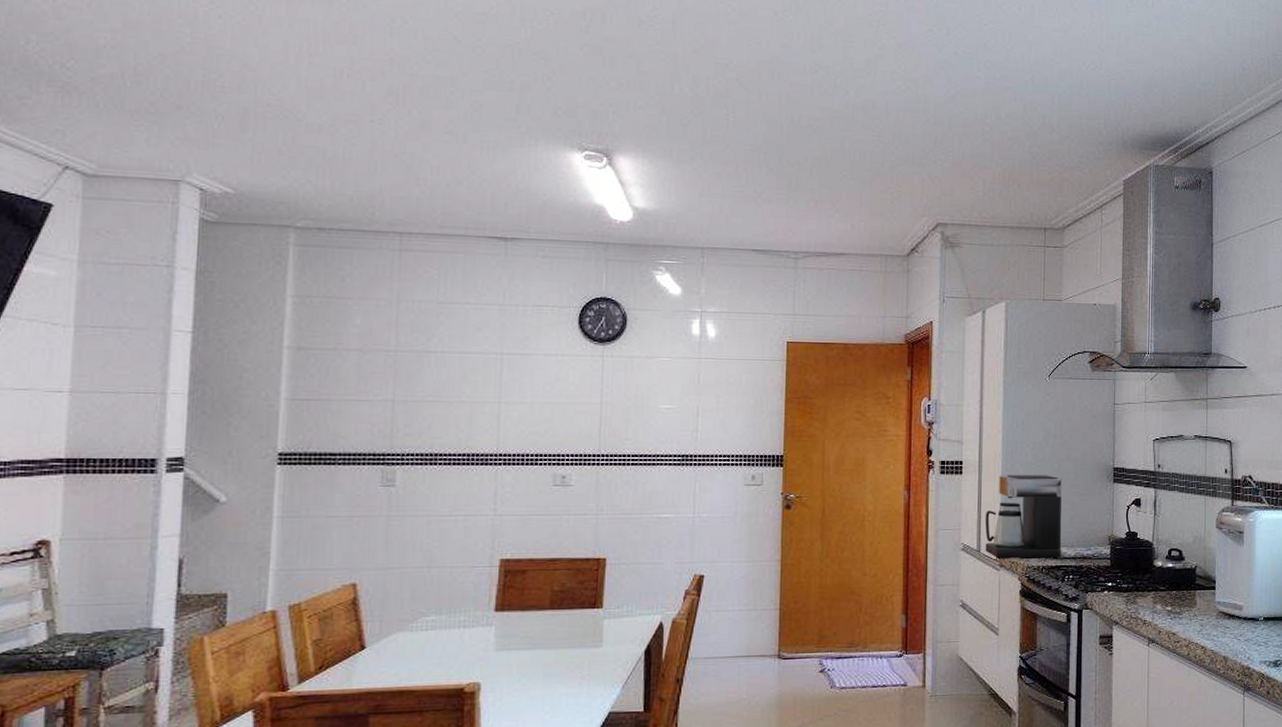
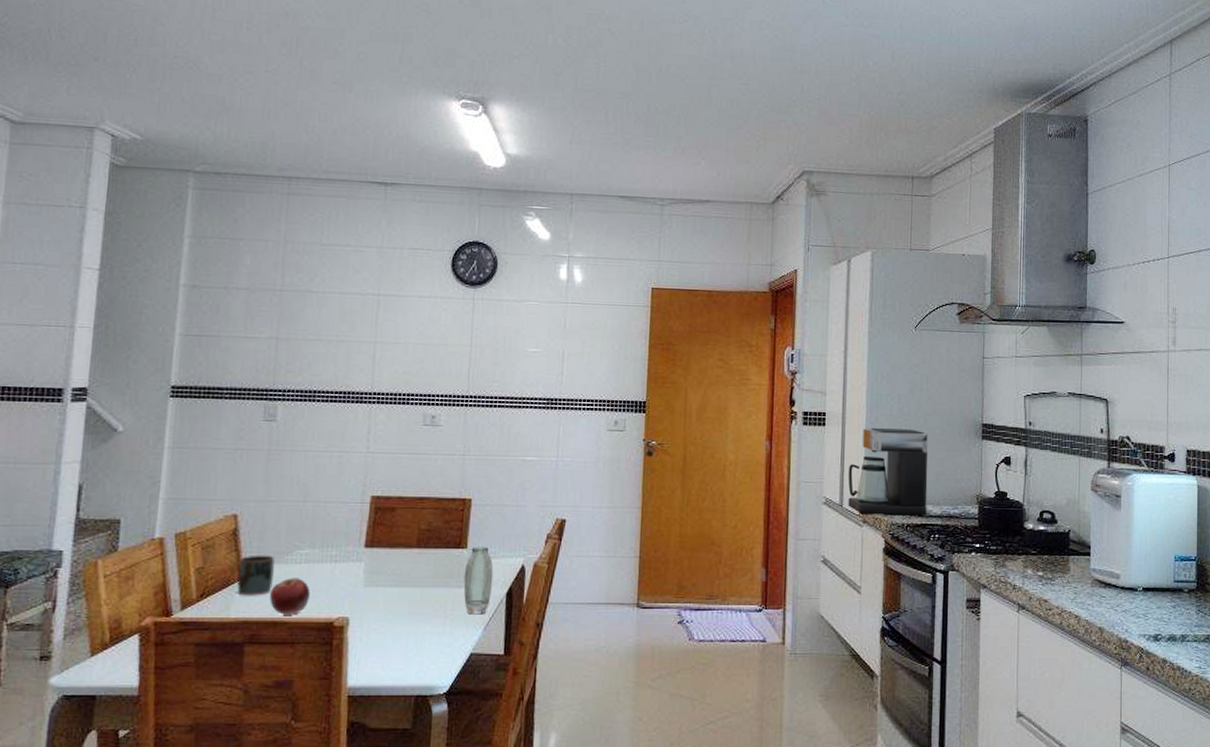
mug: none [357,623,400,666] -> present [236,554,275,596]
fruit: none [395,645,438,684] -> present [270,578,310,615]
vase: none [600,605,631,674] -> present [463,546,494,615]

